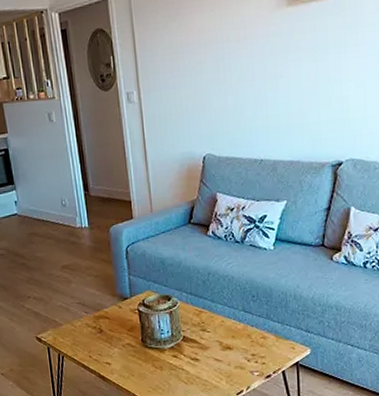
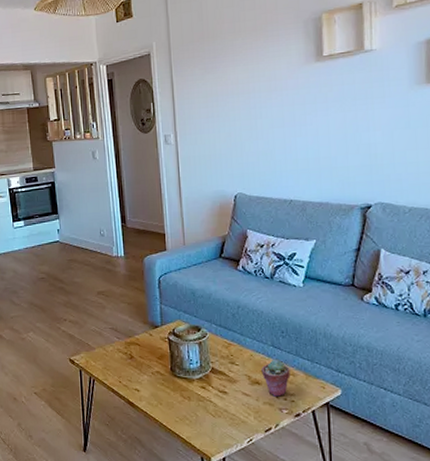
potted succulent: none [232,323,261,360] -> present [261,359,290,397]

